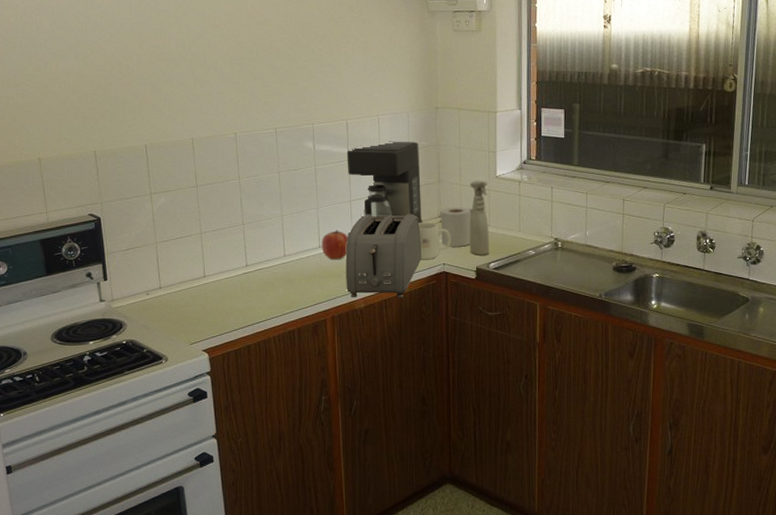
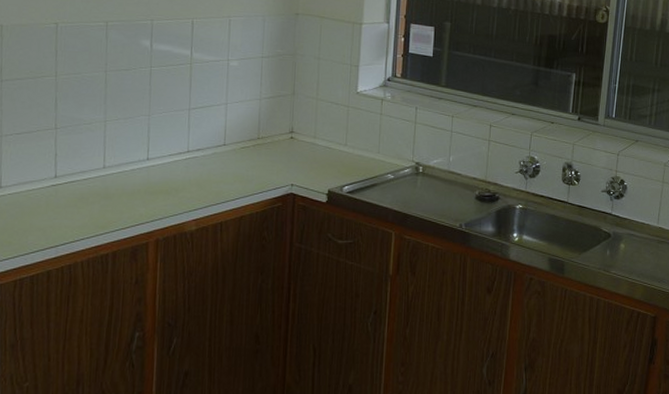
fruit: present [321,229,348,259] -> none [150,140,183,174]
toaster: present [345,214,422,298] -> none [175,125,268,221]
coffee maker: present [346,141,423,236] -> none [182,46,274,148]
mug: present [418,223,451,260] -> none [266,138,302,180]
paper towel roll: present [441,207,473,247] -> none [291,123,329,167]
spray bottle: present [469,180,489,256] -> none [322,95,347,177]

